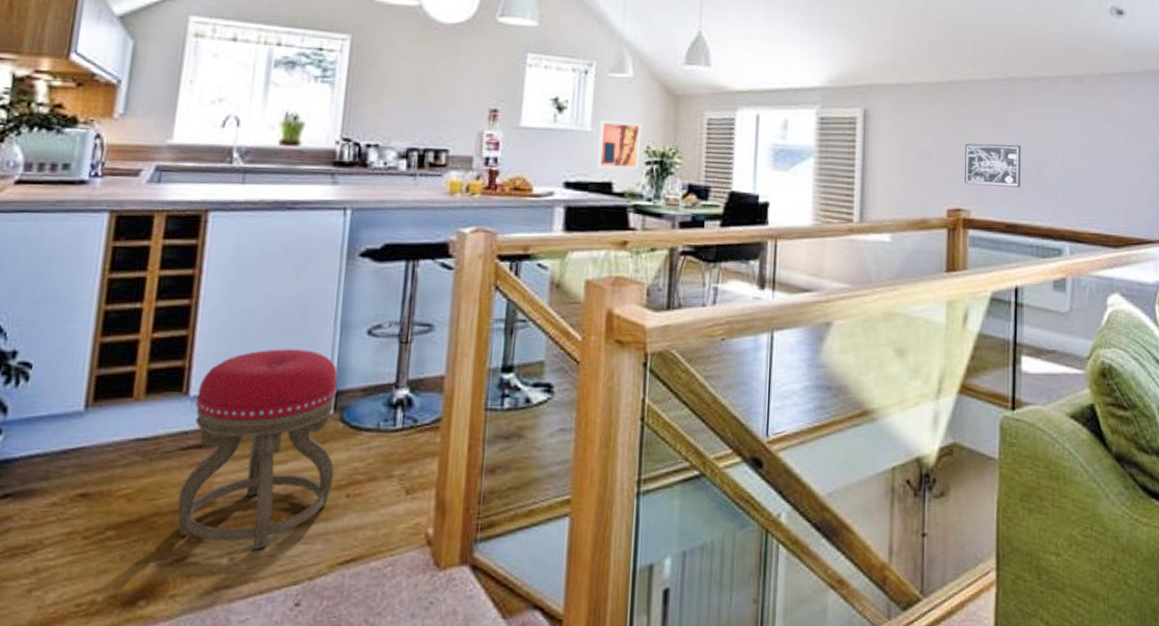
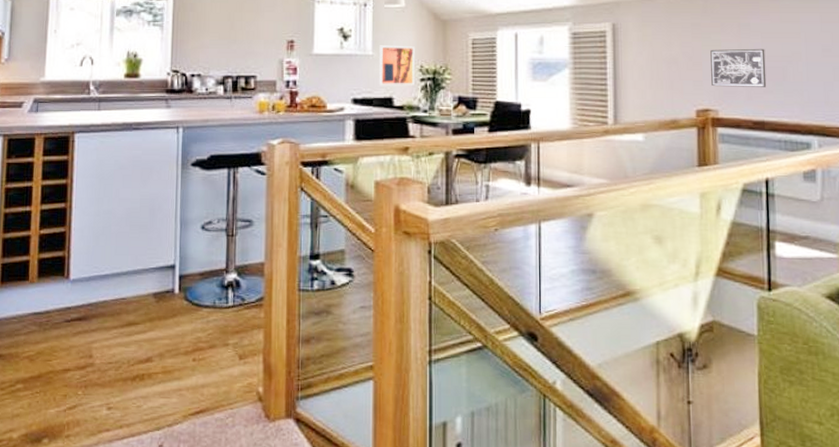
stool: present [177,349,338,550] -> none [67,241,182,402]

